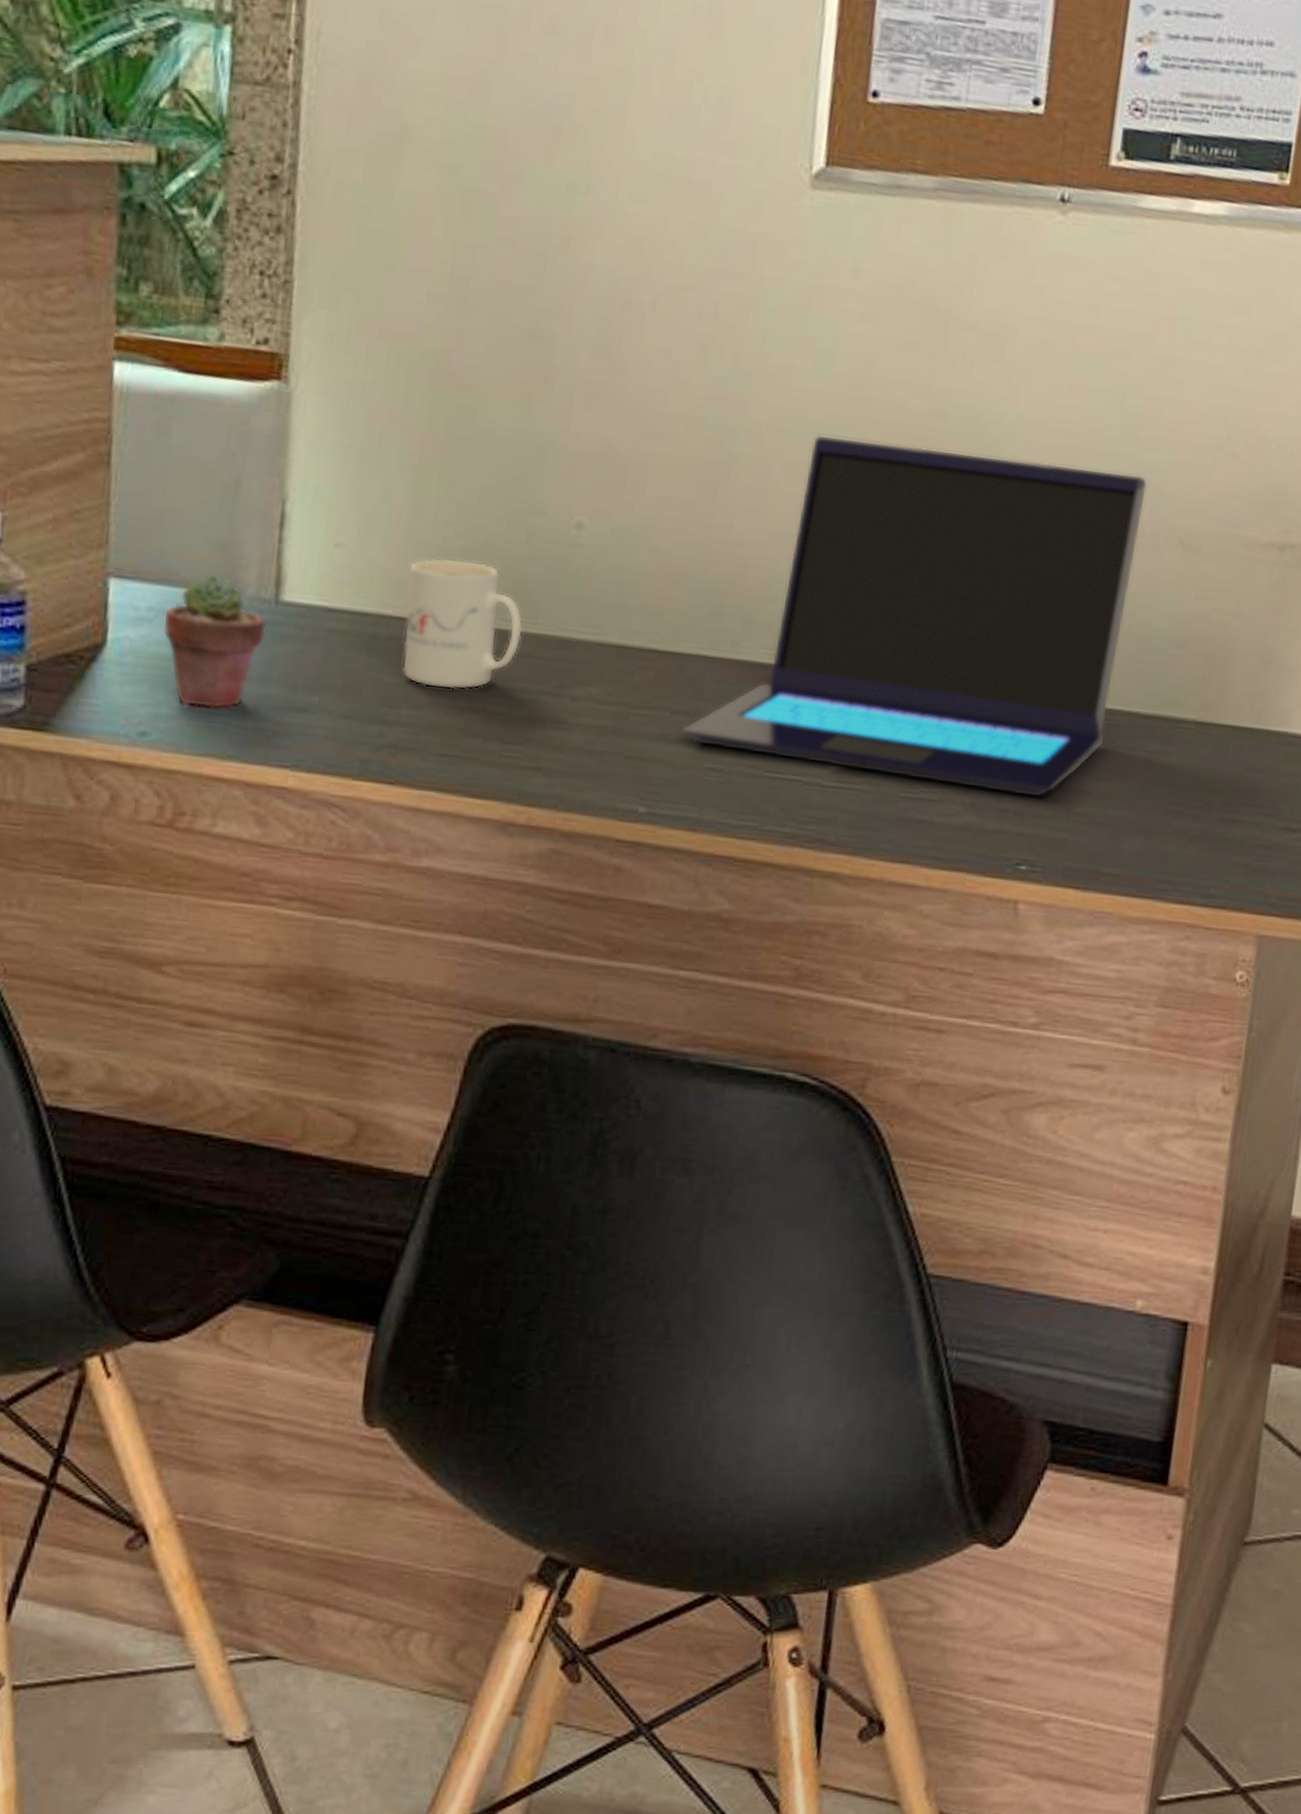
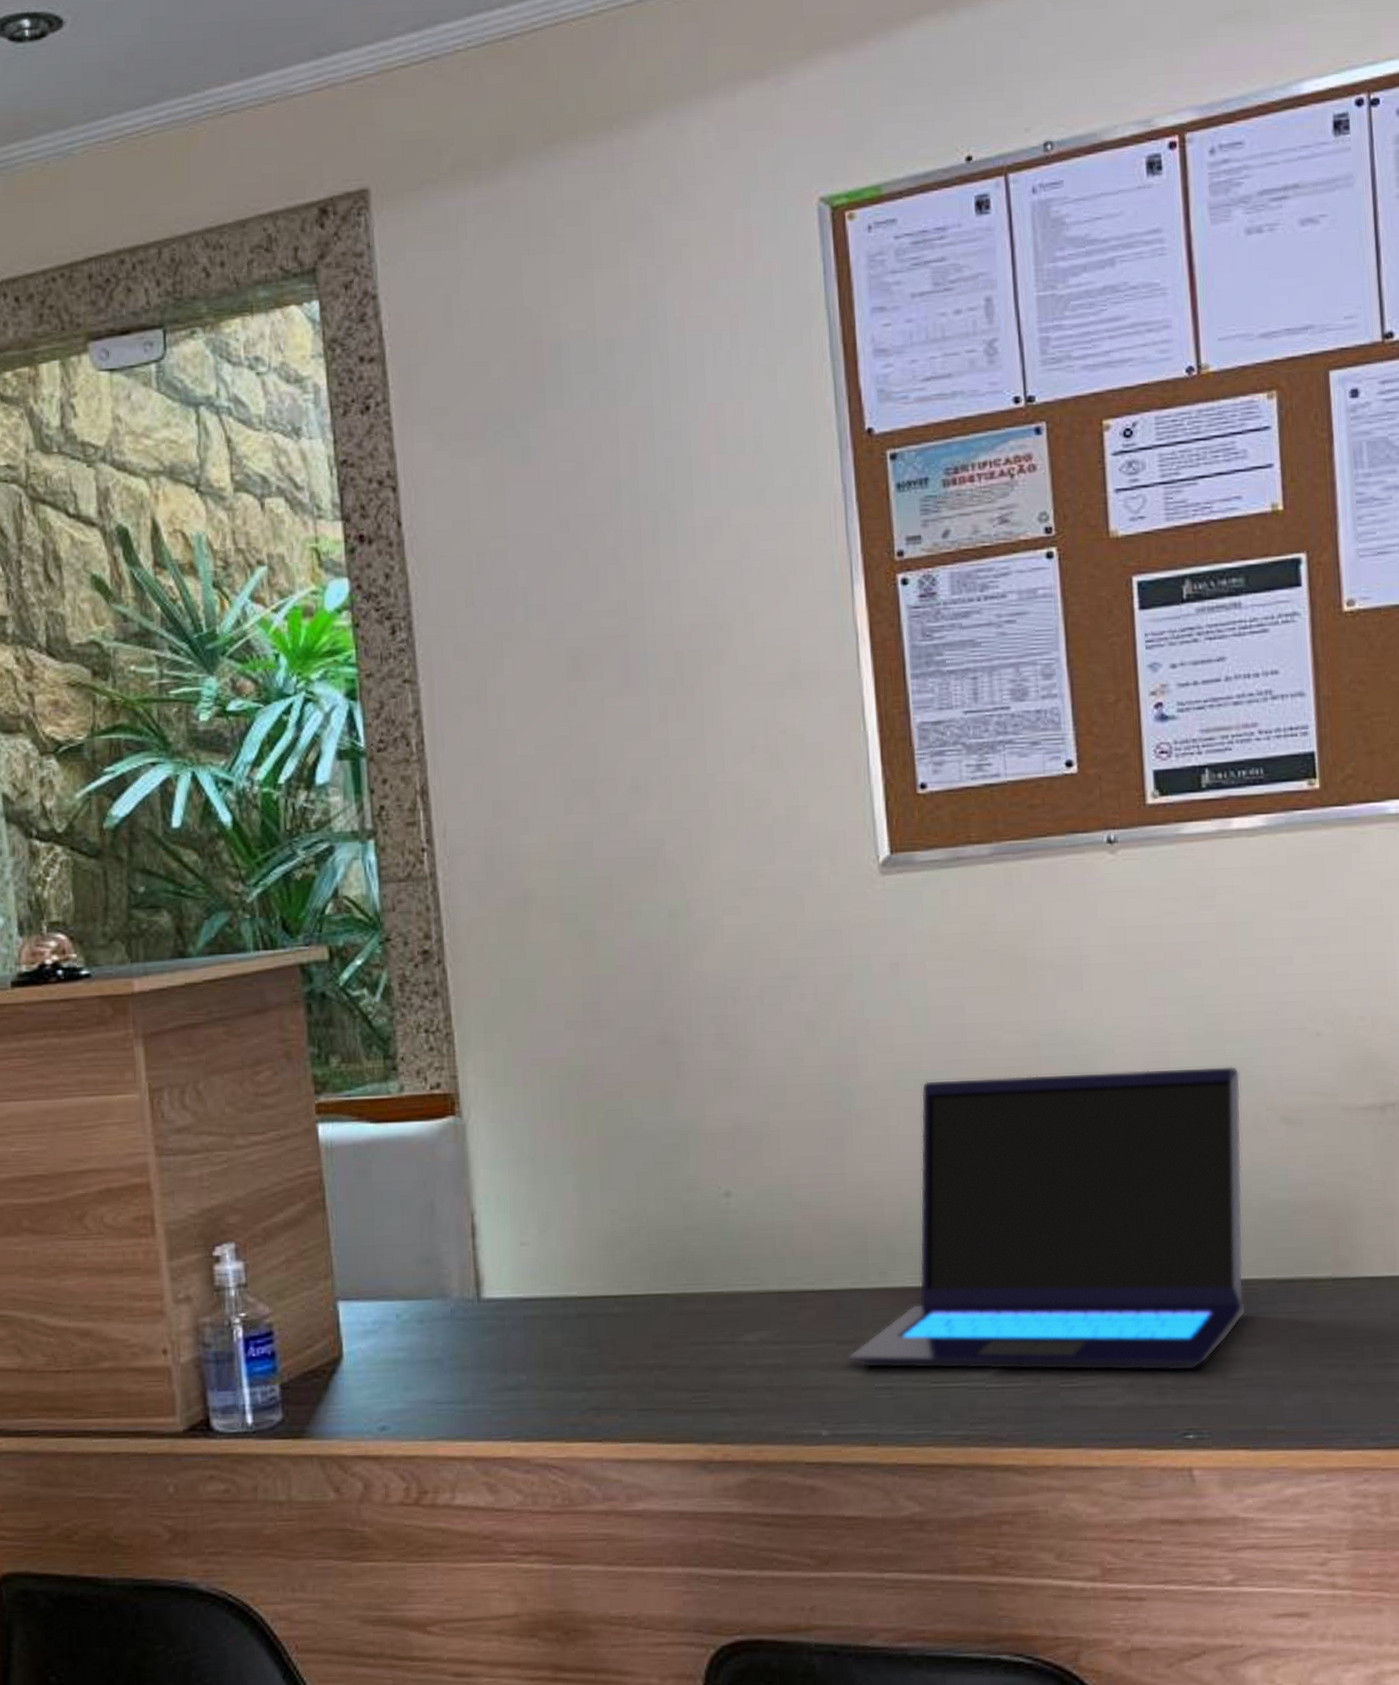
potted succulent: present [163,574,267,710] -> none [386,1285,474,1400]
mug: present [402,558,523,690] -> none [585,1238,693,1353]

